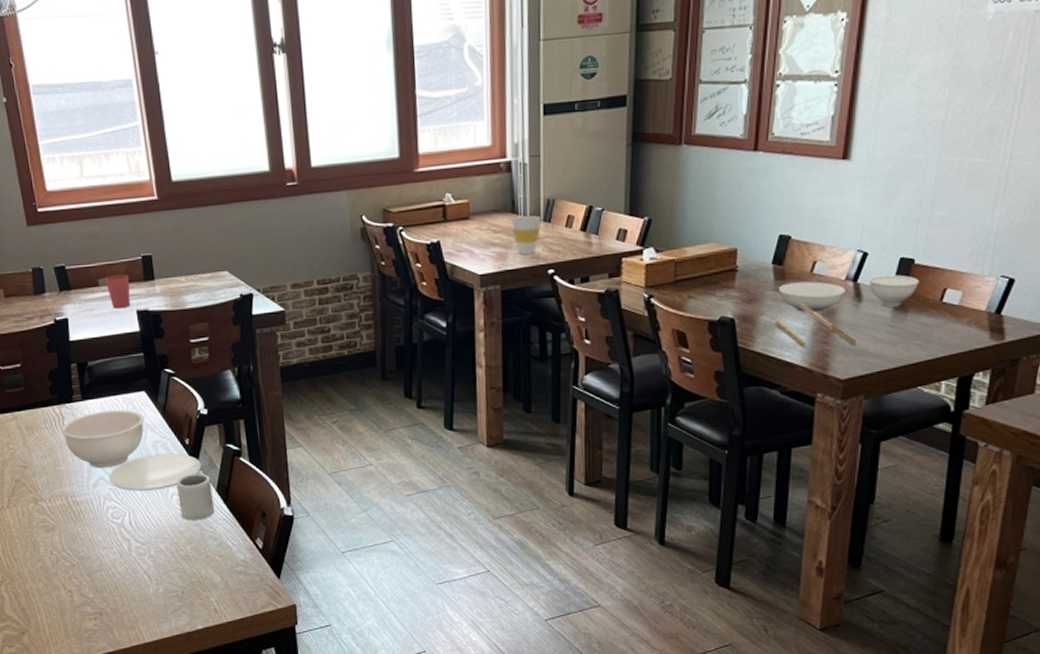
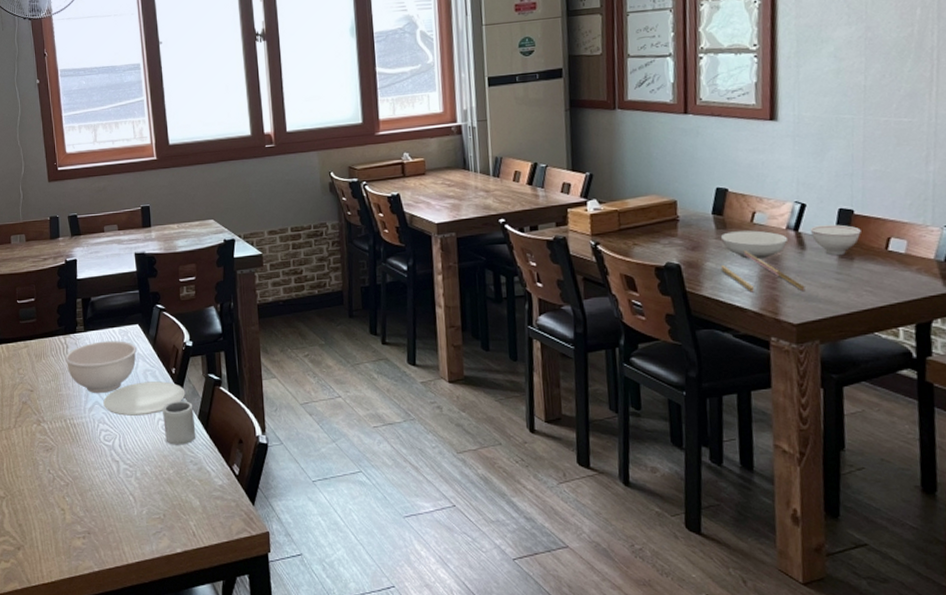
cup: present [105,274,131,309] -> none [110,222,130,252]
cup: present [511,215,541,256] -> none [463,171,491,206]

